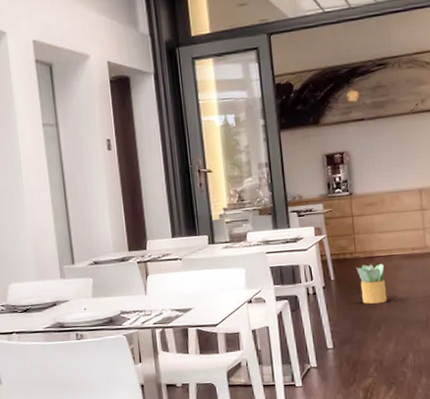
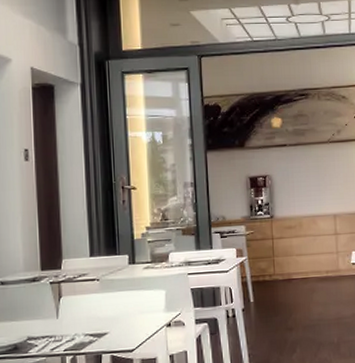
potted plant: present [356,263,387,304] -> none [275,285,303,327]

